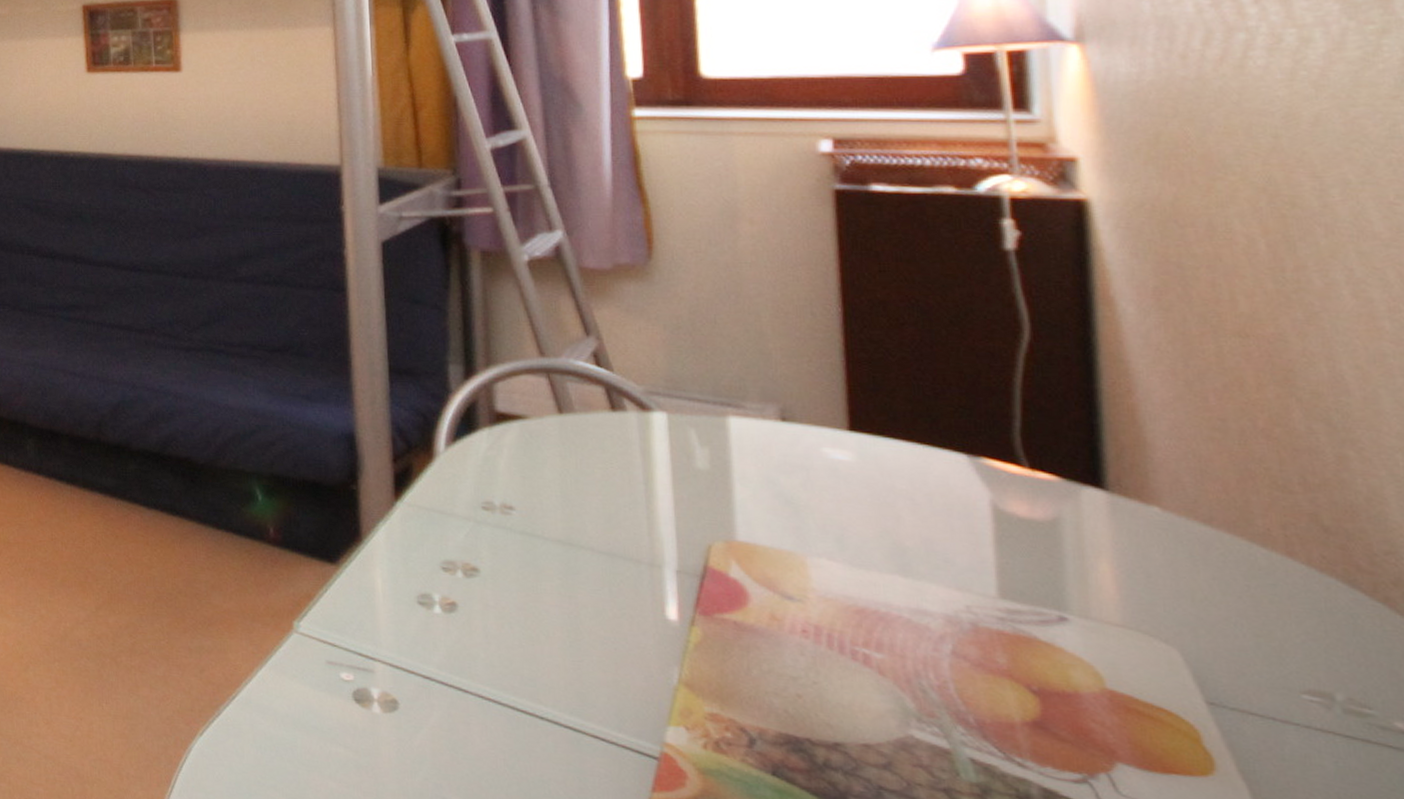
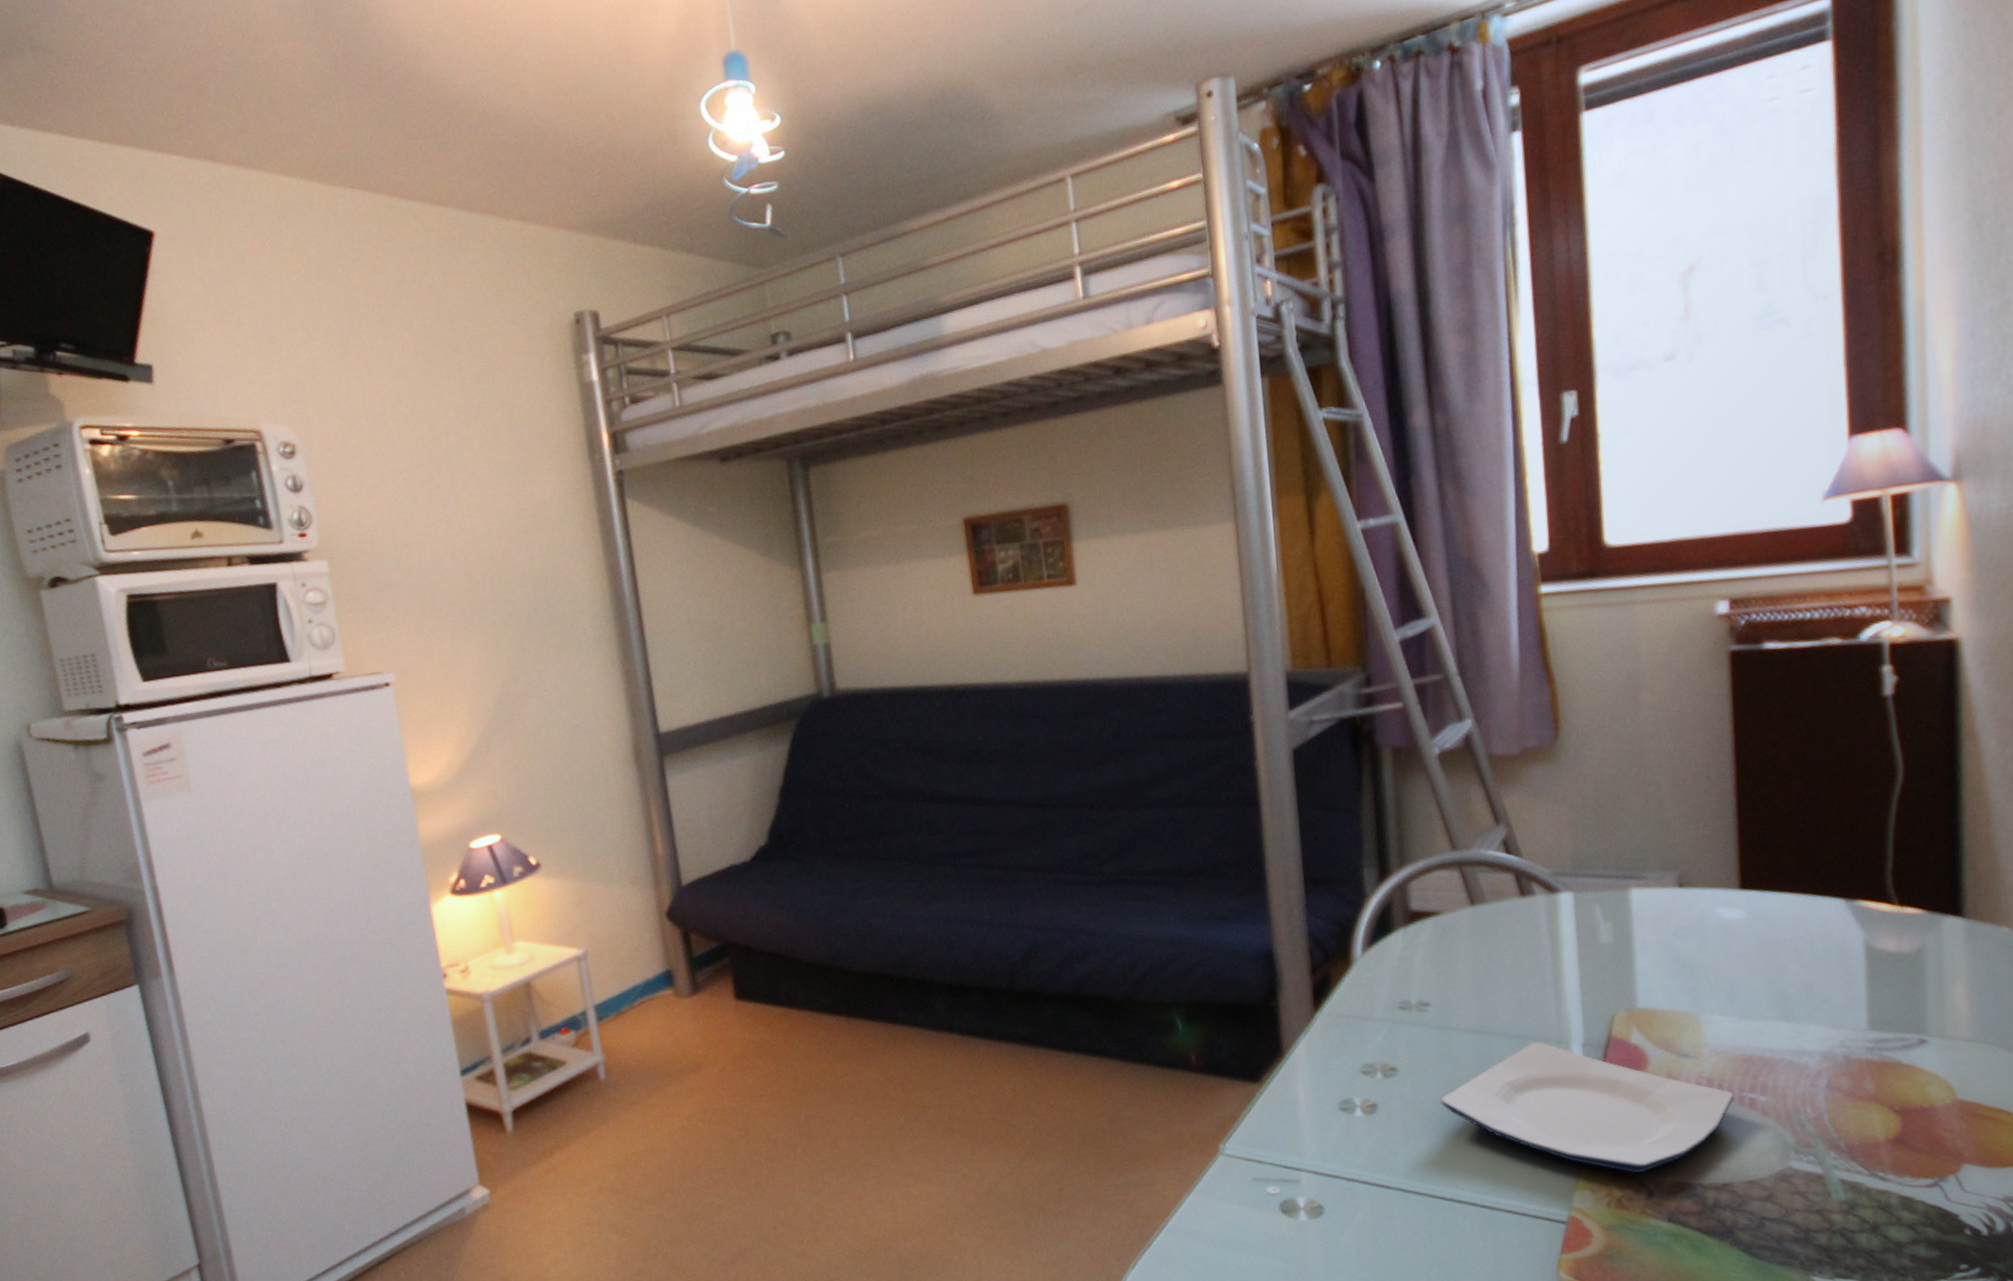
plate: none [522,561,845,718] -> present [1439,1042,1734,1174]

